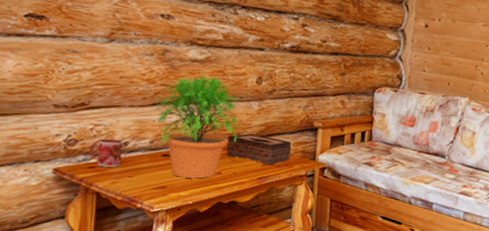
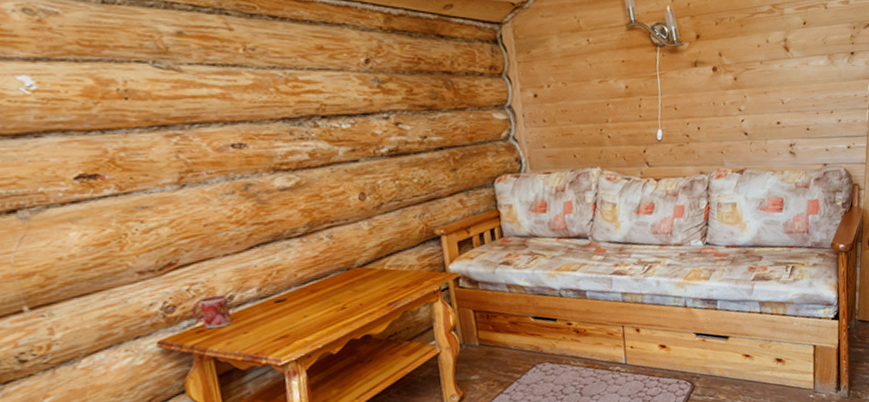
potted plant: present [154,74,242,179] -> none [251,202,354,322]
tissue box: present [226,133,292,165] -> none [343,256,418,288]

